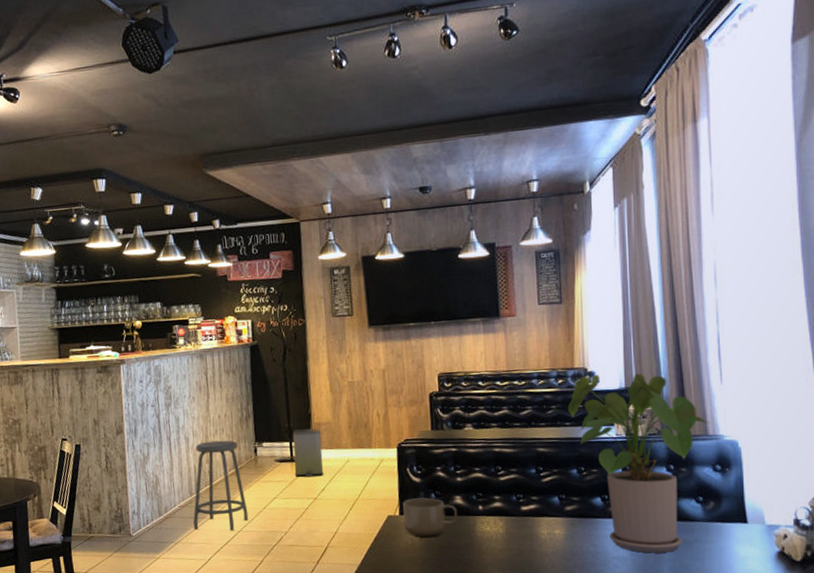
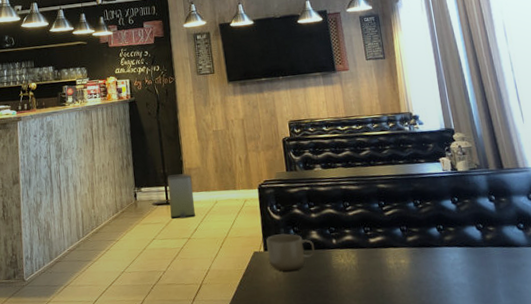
bar stool: present [193,440,249,531] -> none [81,186,131,272]
house plant: present [568,373,711,554] -> none [400,115,520,279]

